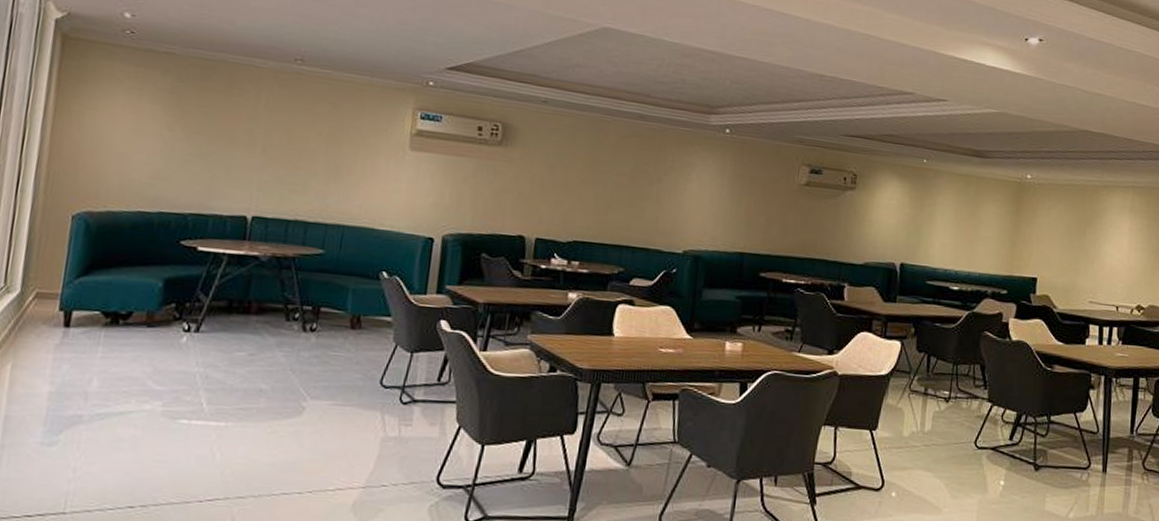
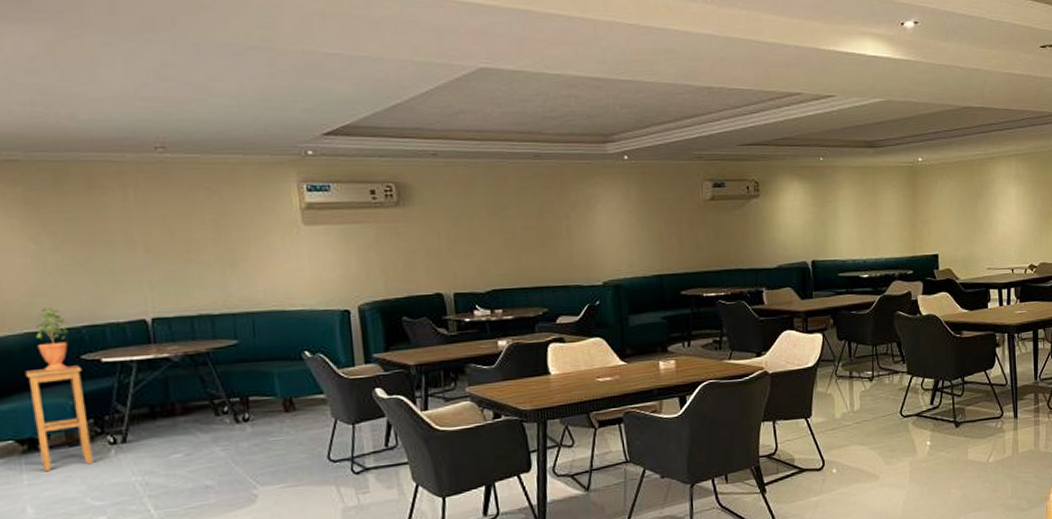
stool: none [118,247,179,348] -> present [24,365,93,472]
potted plant: none [145,189,177,252] -> present [36,306,69,371]

